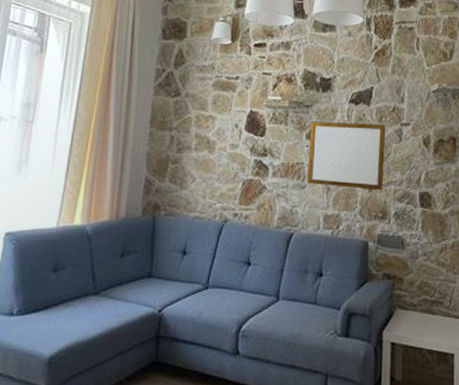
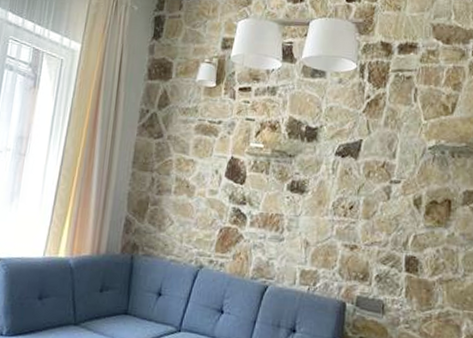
writing board: present [307,121,386,190] -> none [285,172,374,250]

